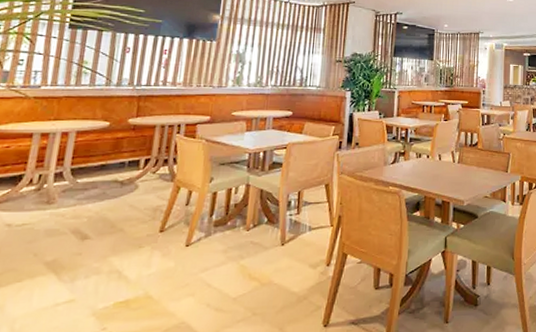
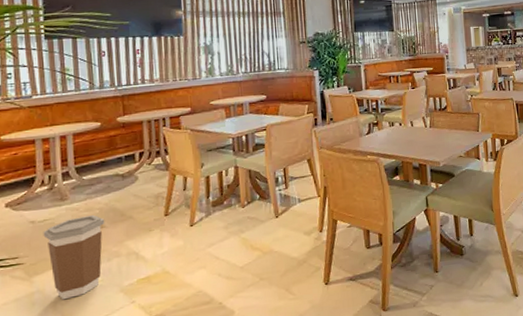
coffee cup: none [16,223,92,320] -> present [43,214,105,300]

